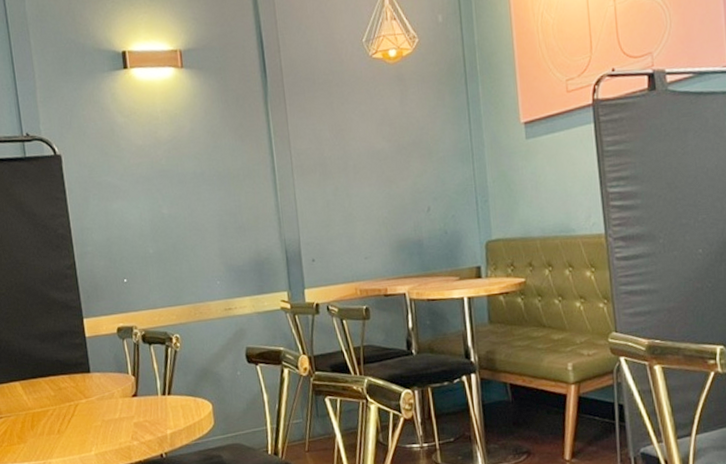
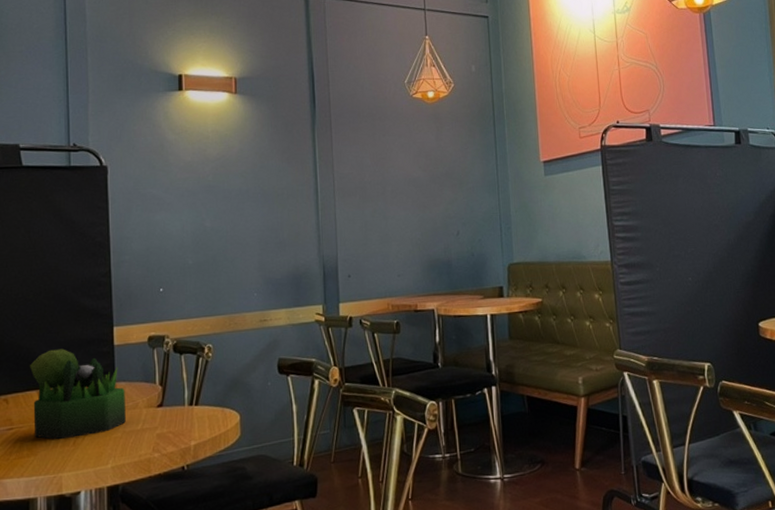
plant: none [10,341,104,428] -> present [30,349,126,440]

